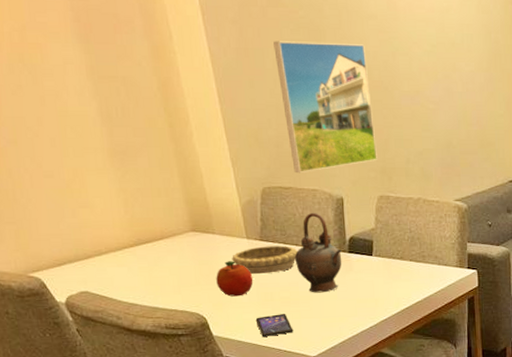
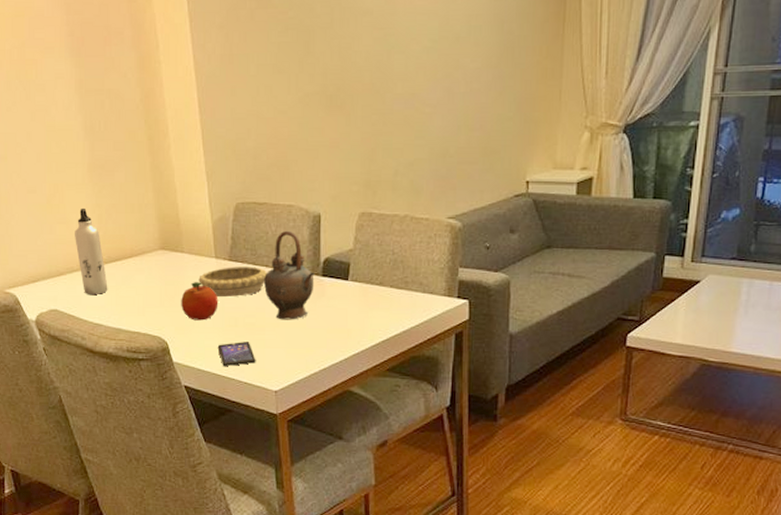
water bottle: none [100,192,141,276] -> present [75,207,108,294]
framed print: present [273,41,377,174] -> none [259,43,362,188]

